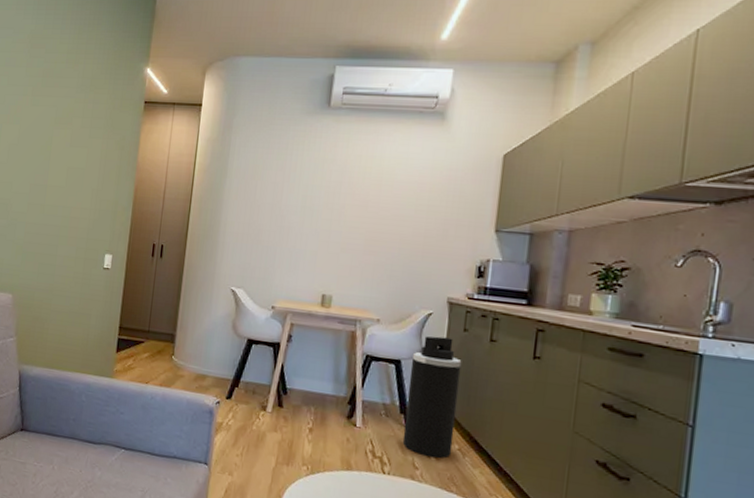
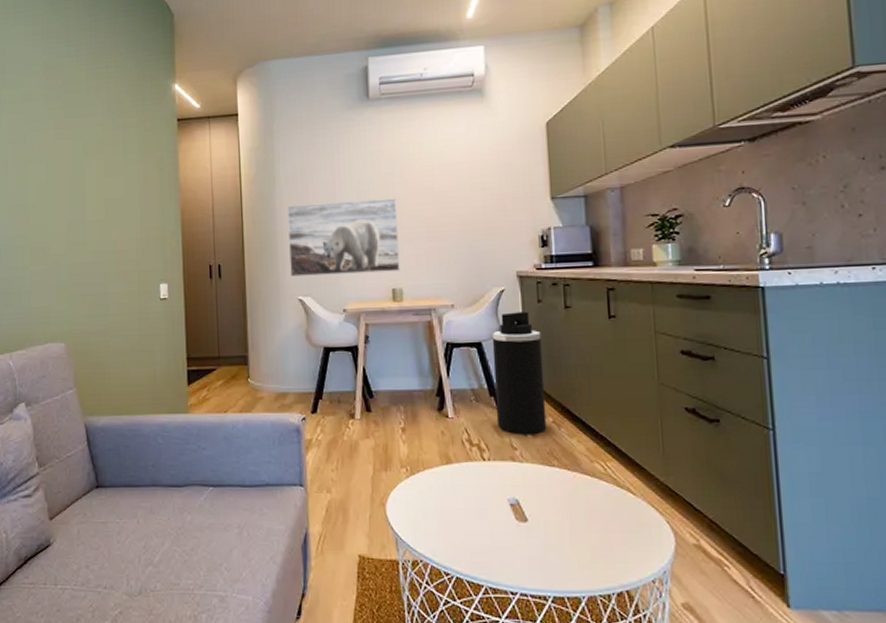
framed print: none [227,199,341,278] -> present [286,198,400,277]

